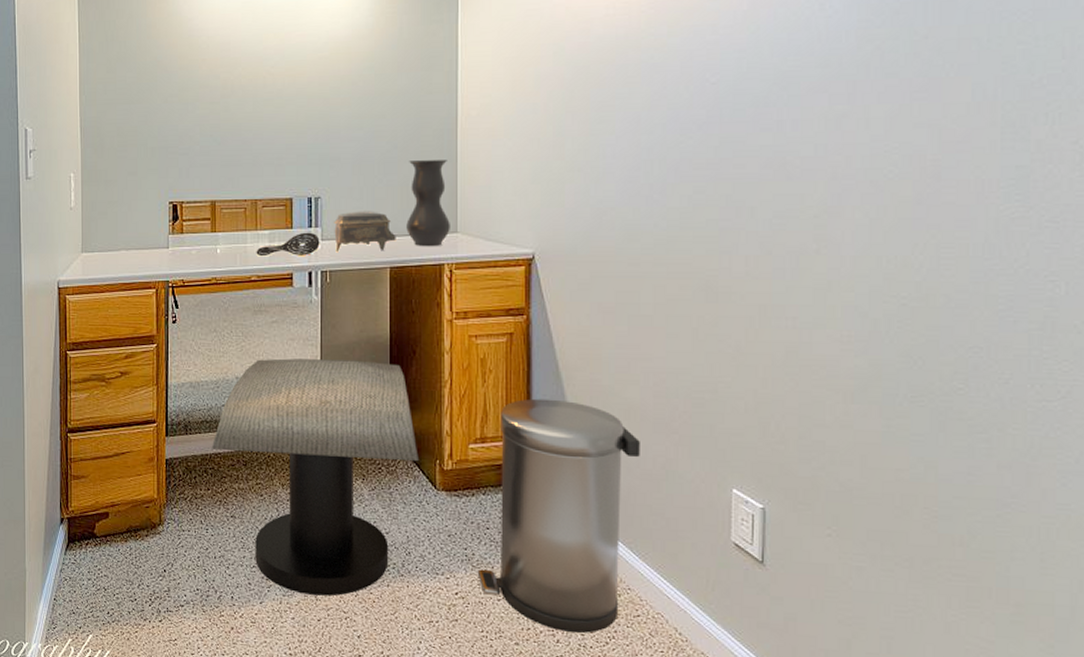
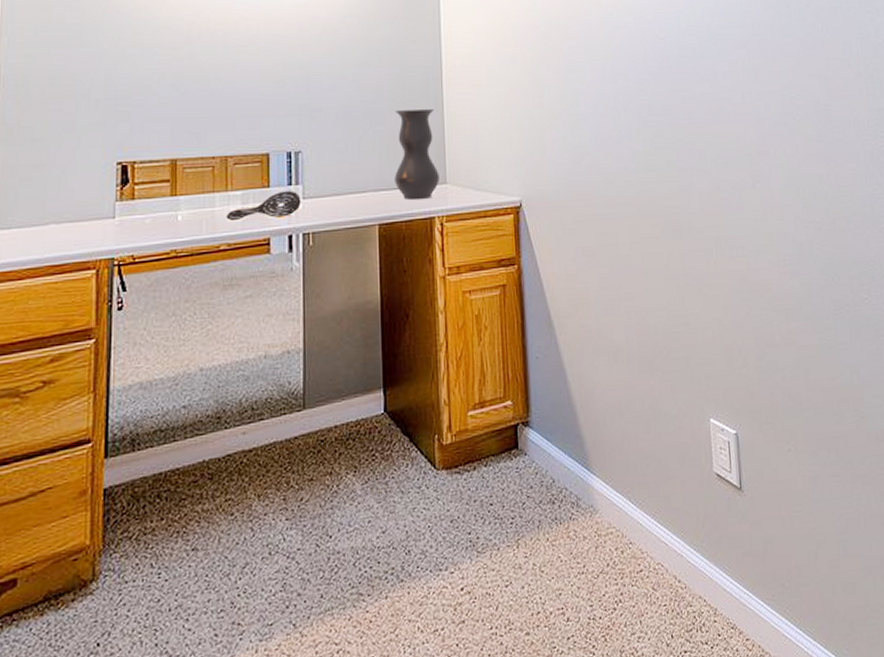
stool: present [211,358,419,596] -> none [166,331,416,633]
jewelry box: present [334,211,396,251] -> none [317,164,385,210]
pedal bin: present [477,398,640,633] -> none [483,350,630,607]

